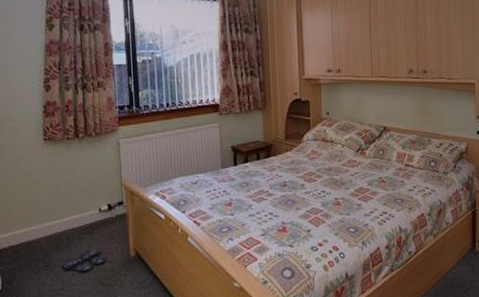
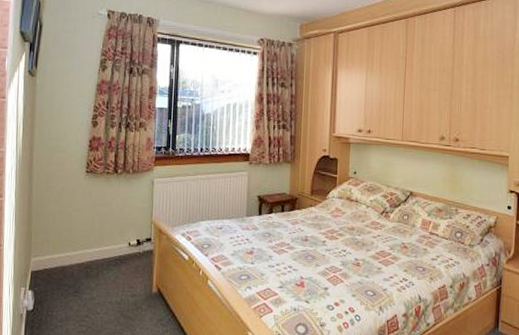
slippers: present [62,249,107,273] -> none [89,281,130,303]

